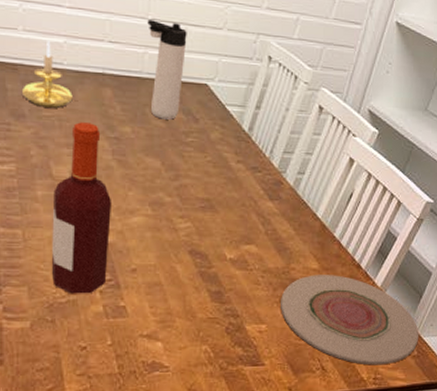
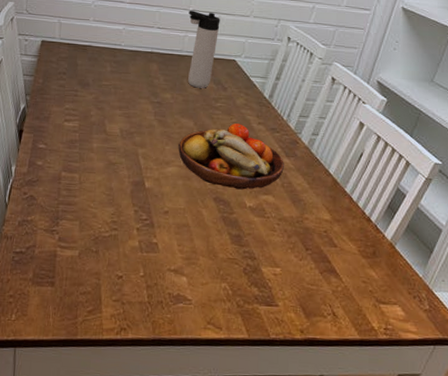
candle holder: present [23,40,73,108] -> none [89,27,127,79]
bottle: present [52,122,112,294] -> none [99,90,152,231]
fruit bowl: none [144,162,268,240] -> present [178,123,284,190]
plate: present [281,275,419,365] -> none [294,225,430,316]

